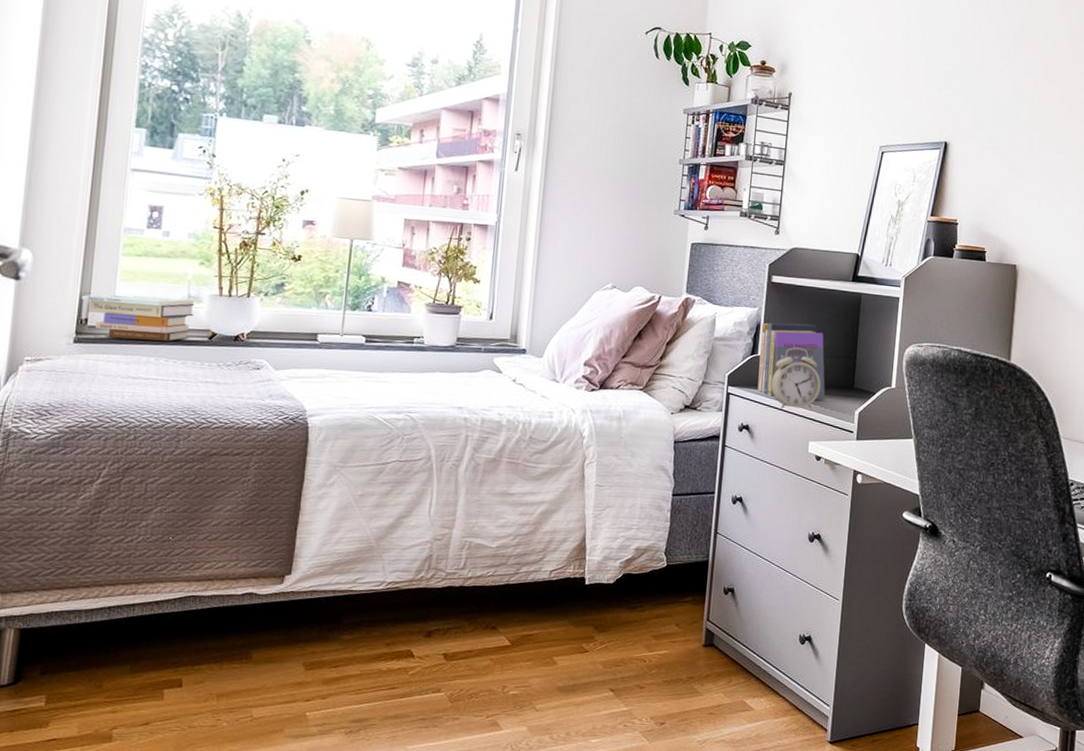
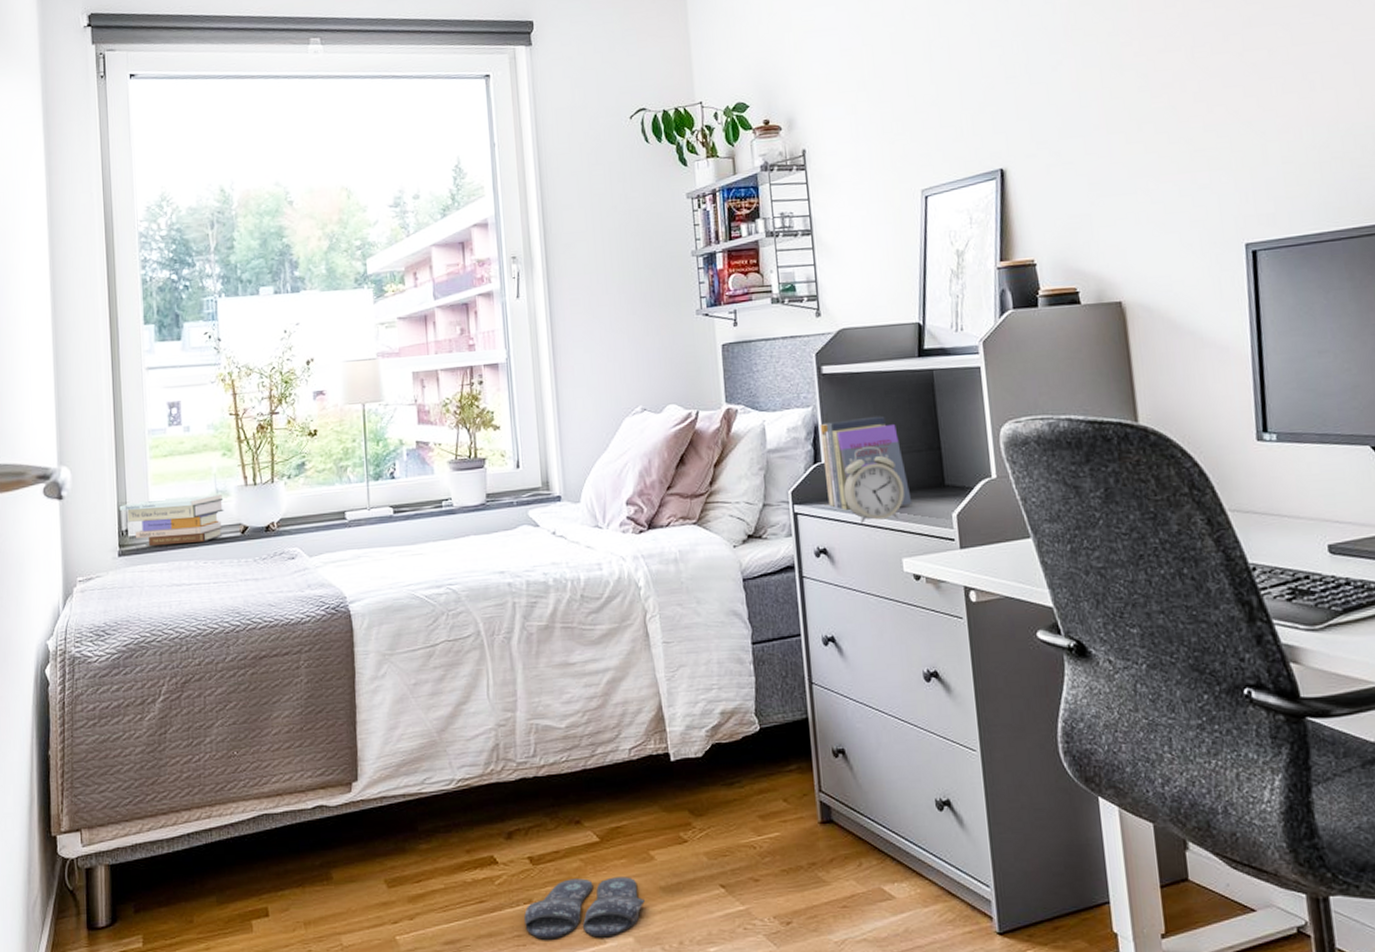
slippers: none [430,675,542,726] -> present [524,877,645,940]

